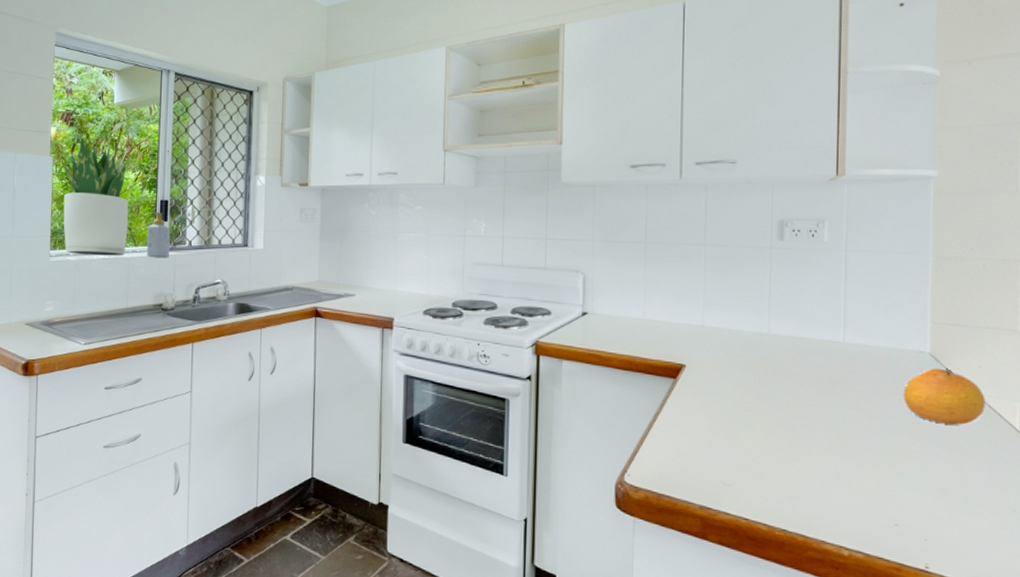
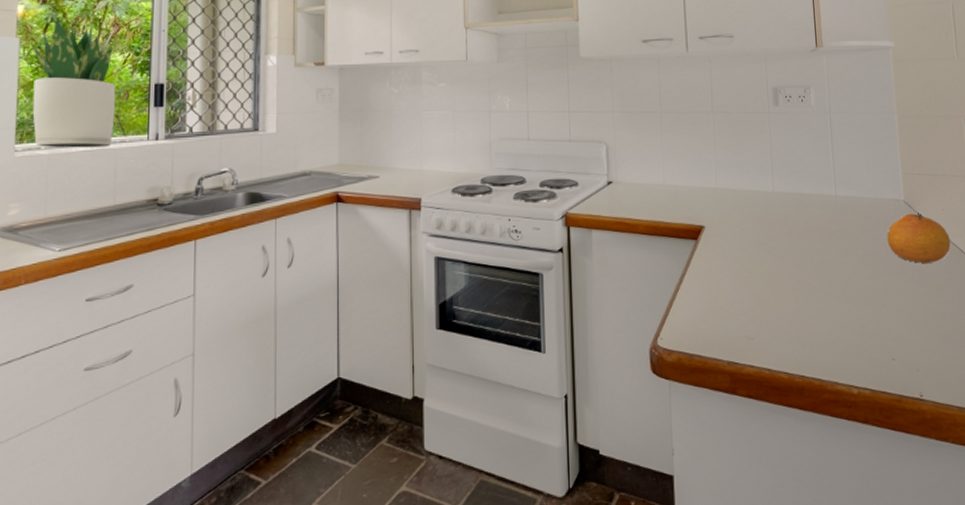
soap bottle: present [146,211,170,258] -> none [138,96,167,148]

